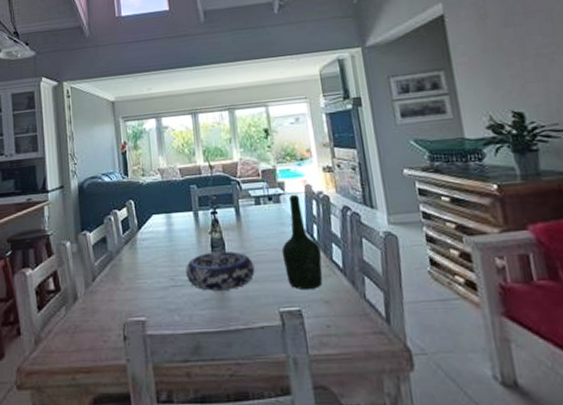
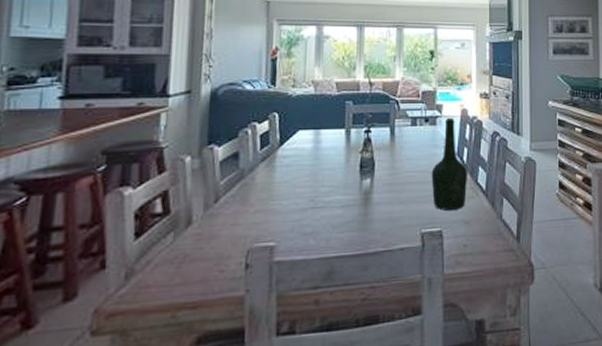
decorative bowl: present [186,250,255,291] -> none [329,171,402,213]

